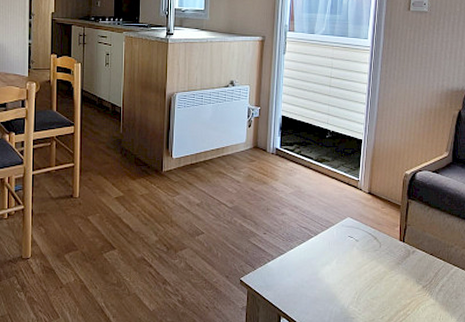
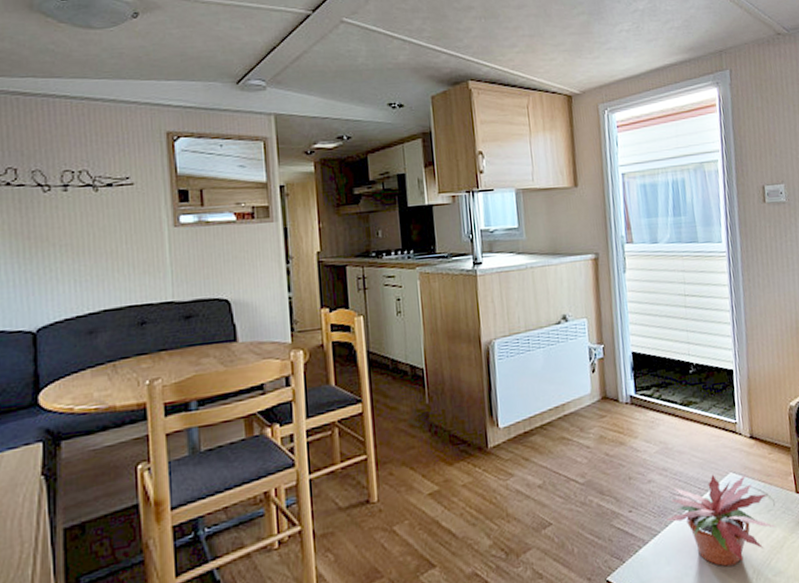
potted plant: none [291,216,380,286] -> present [665,474,777,567]

